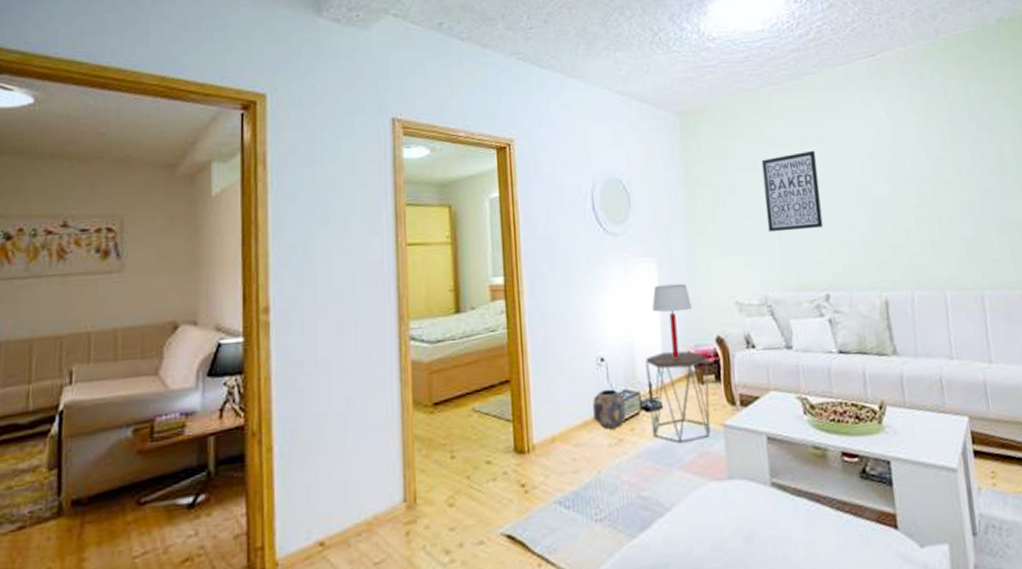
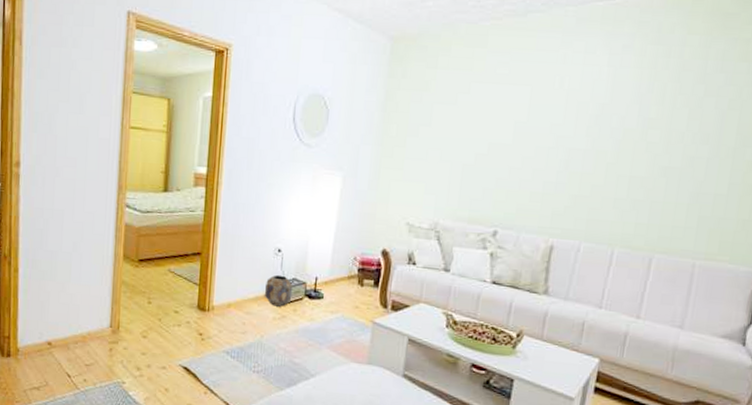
side table: present [645,351,711,444] -> none [311,253,370,329]
table lamp: present [651,283,692,359] -> none [329,196,367,262]
wall art: present [761,150,824,233] -> none [453,92,521,170]

